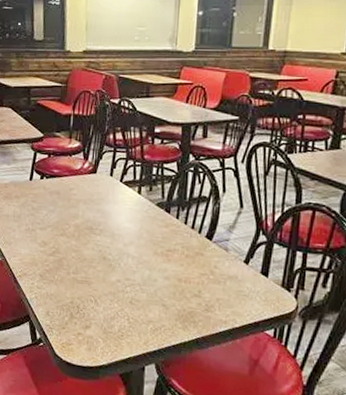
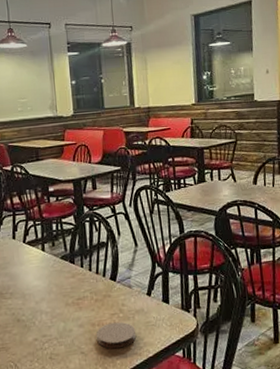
coaster: none [181,282,224,311] -> present [96,321,136,349]

